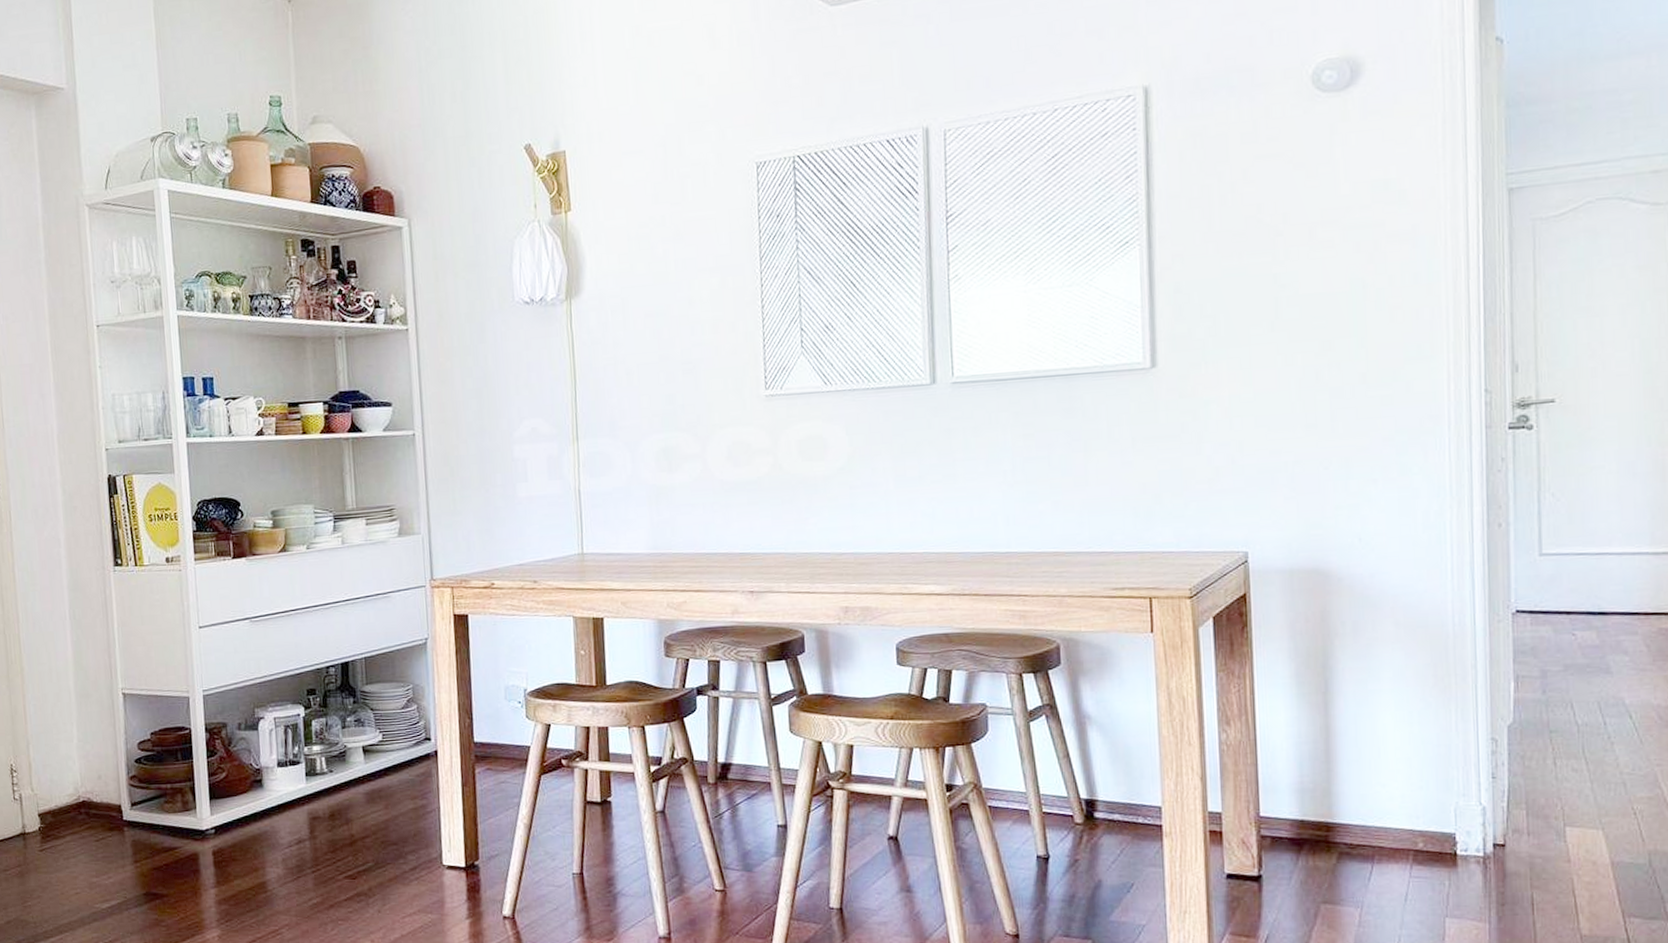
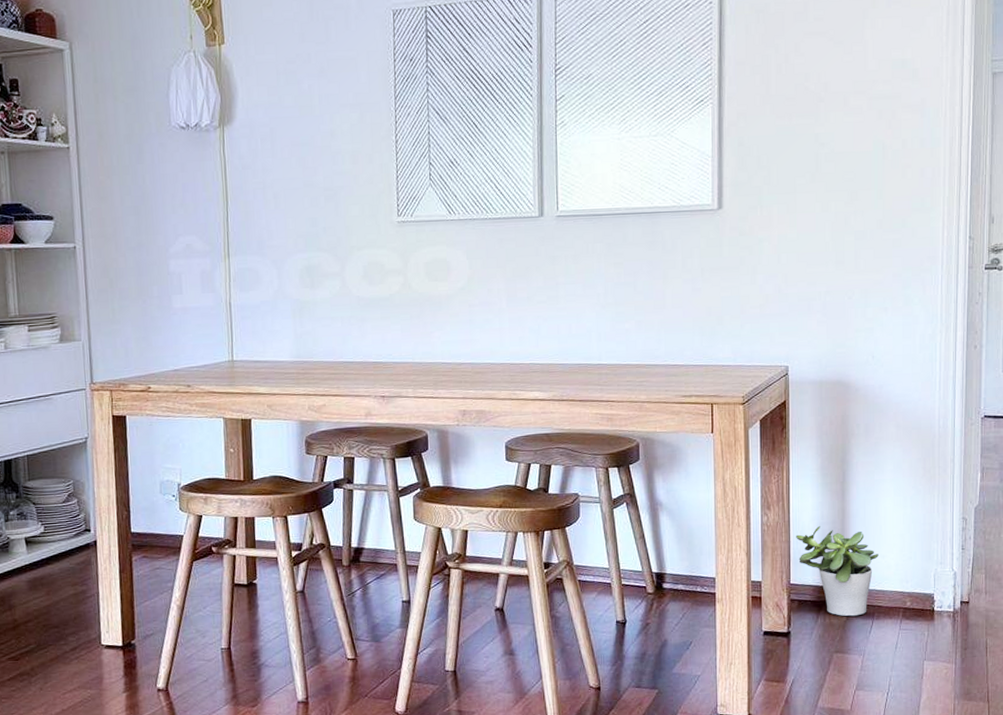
potted plant: none [1265,746,1377,859] -> present [796,526,879,617]

